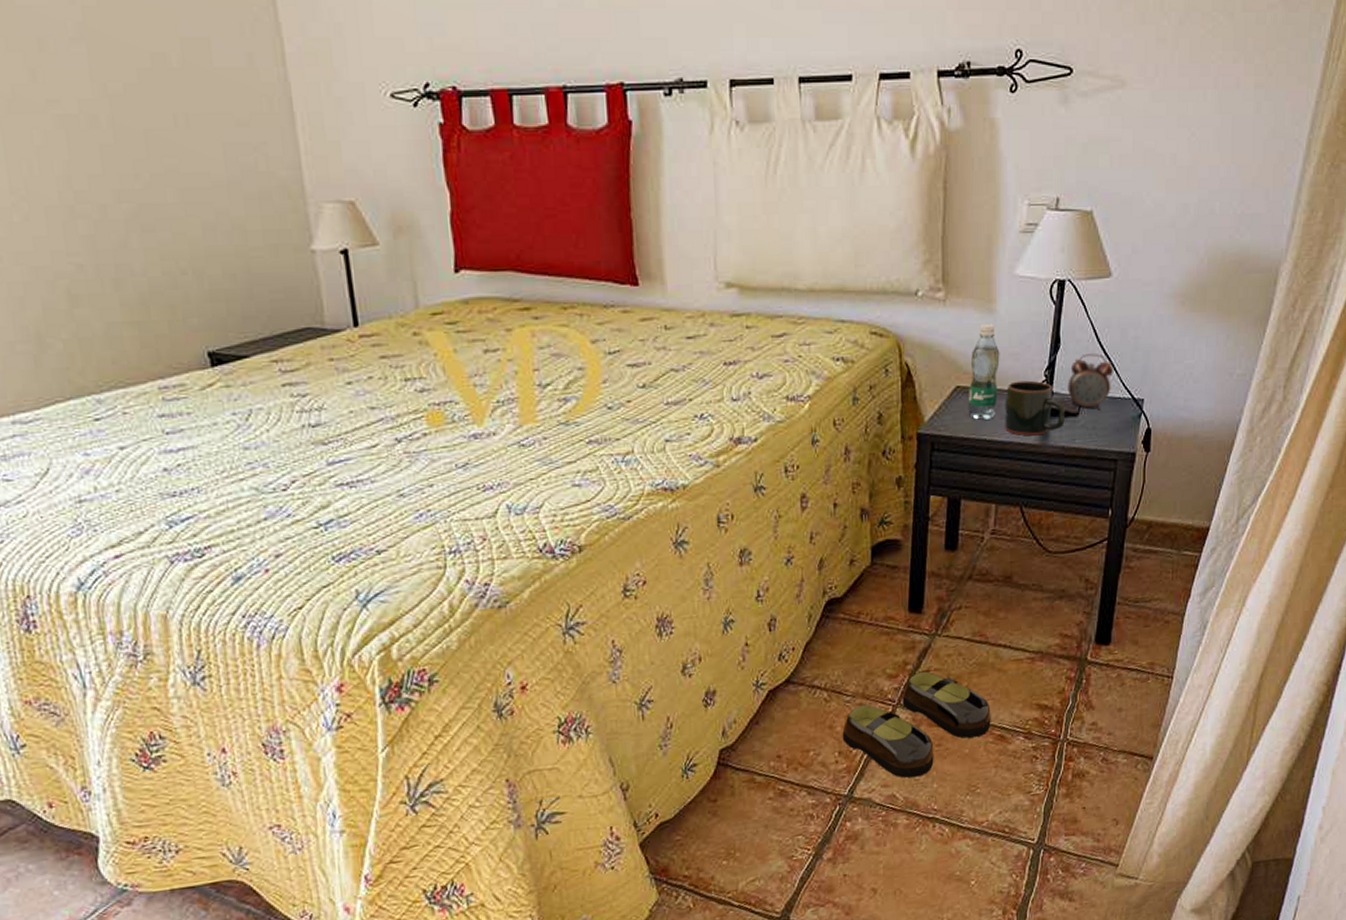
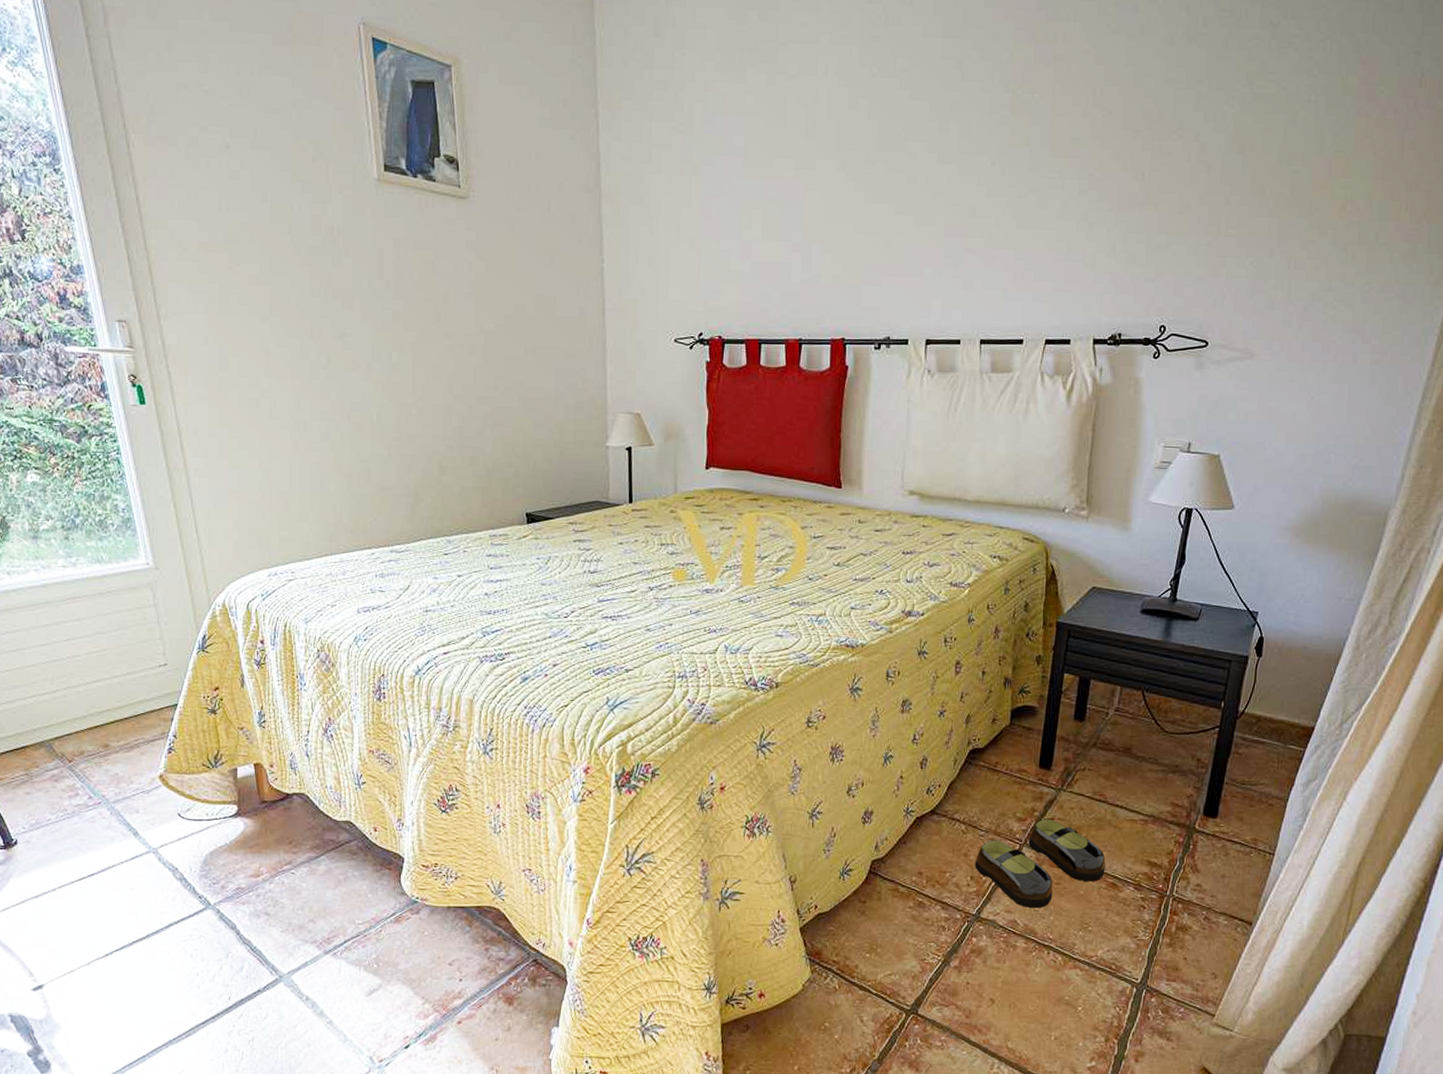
bottle: present [968,324,1000,420] -> none [1101,539,1132,616]
mug: present [1005,380,1066,436] -> none [1132,587,1188,634]
alarm clock: present [1067,354,1114,411] -> none [1189,570,1232,618]

